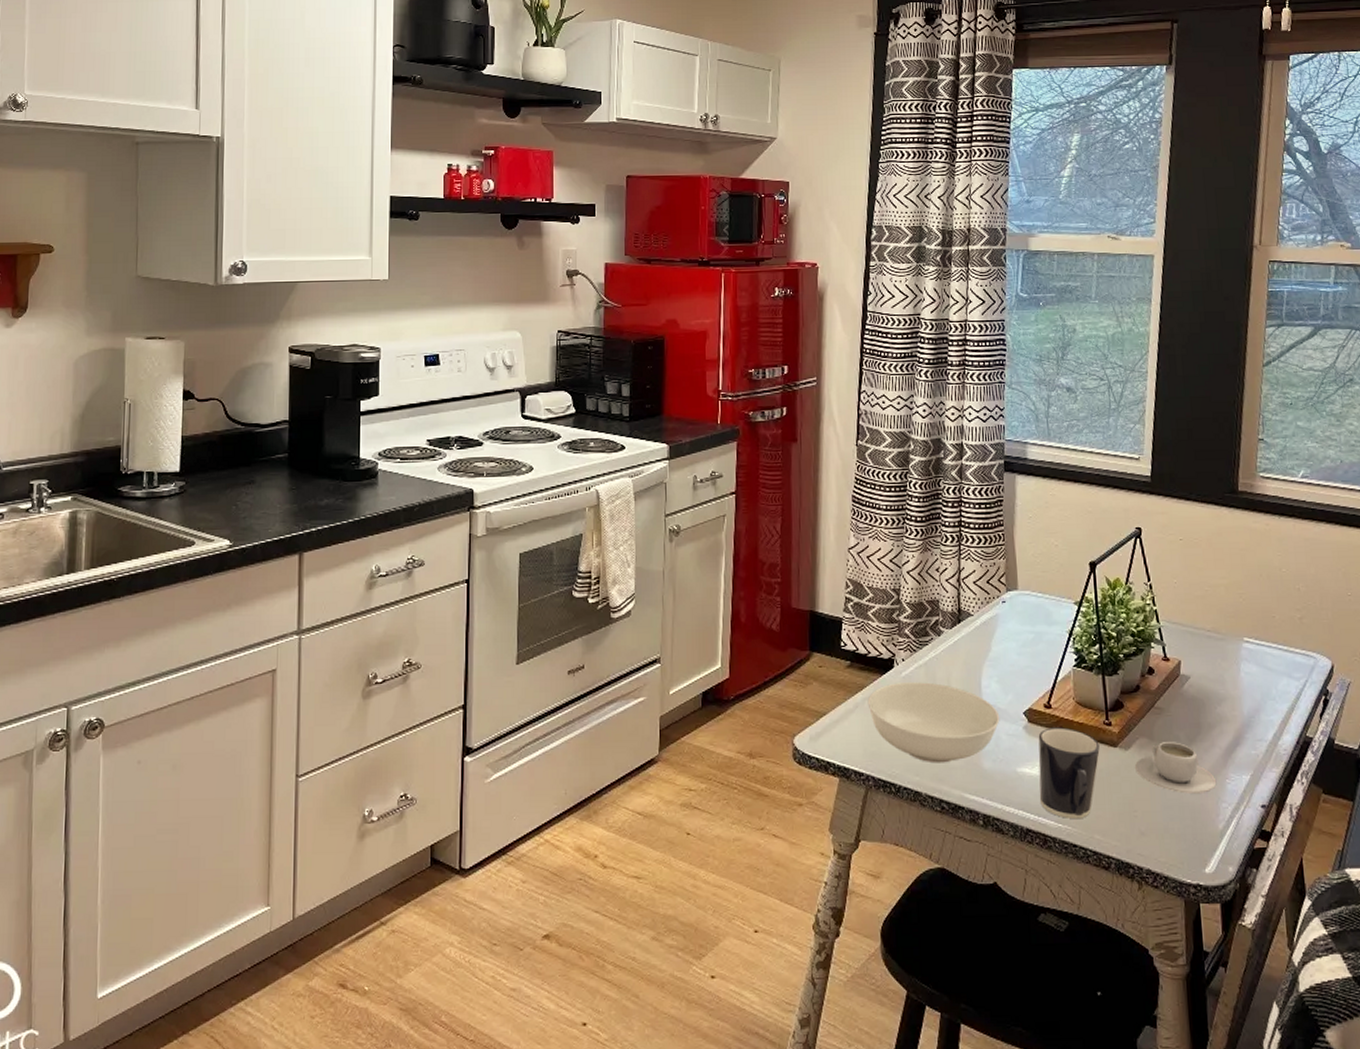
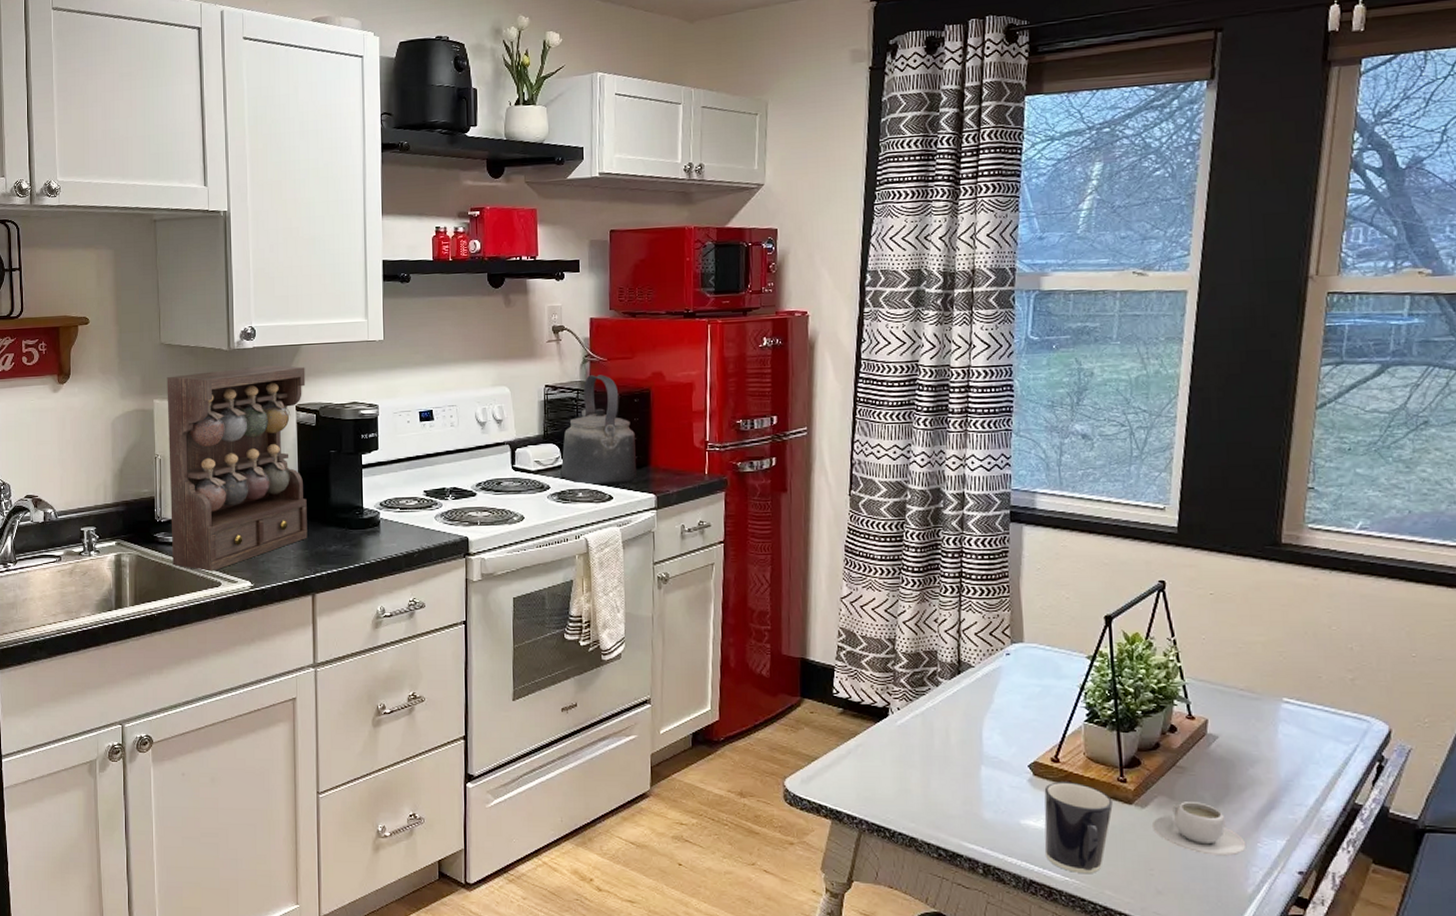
spice rack: none [138,303,301,529] -> present [167,365,308,572]
kettle: none [572,321,649,434] -> present [560,375,636,485]
bowl: present [867,682,1000,763] -> none [860,731,1003,812]

